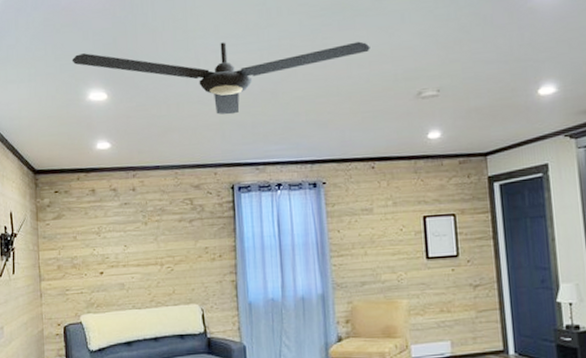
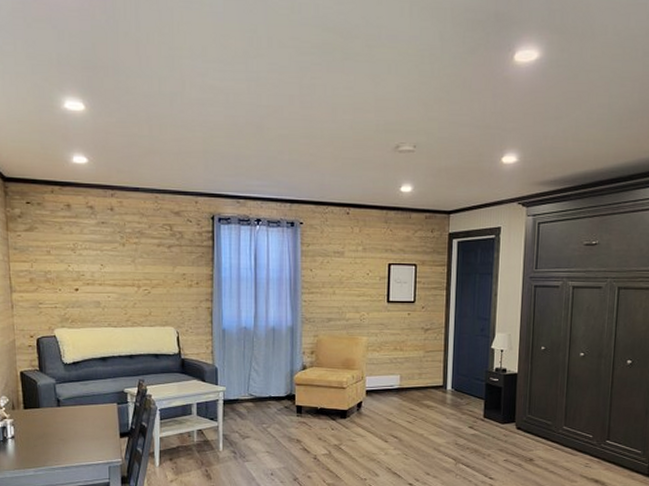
ceiling fan: present [72,41,370,115] -> none [45,55,356,144]

